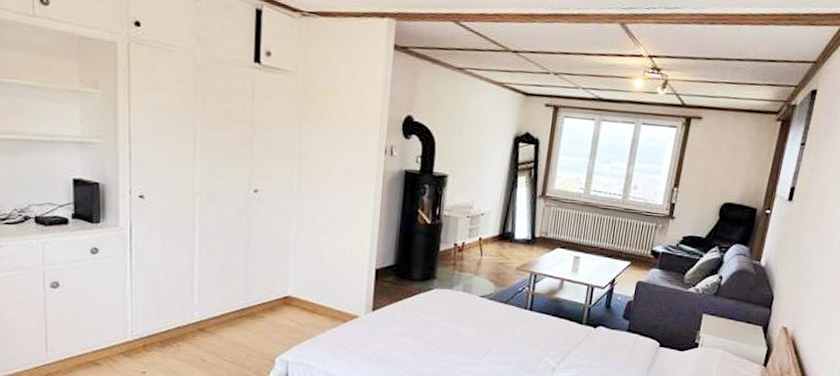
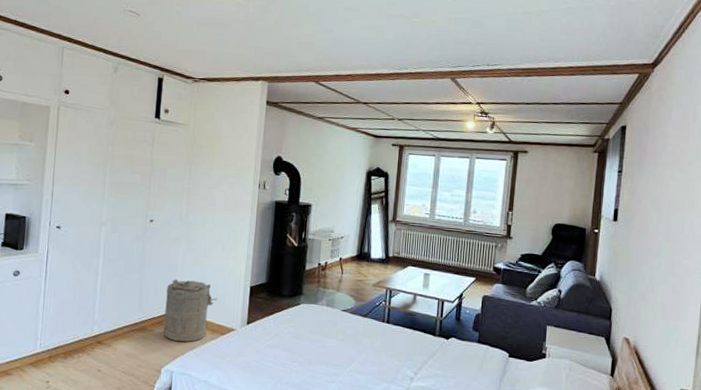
laundry hamper: none [276,260,337,330] -> present [163,279,217,342]

